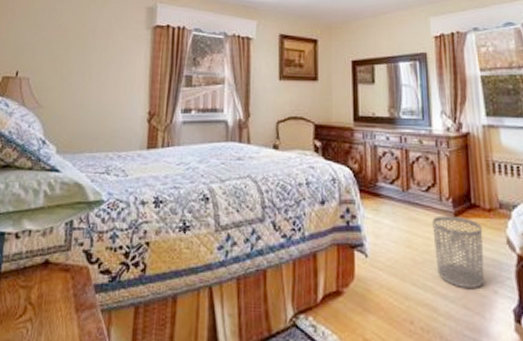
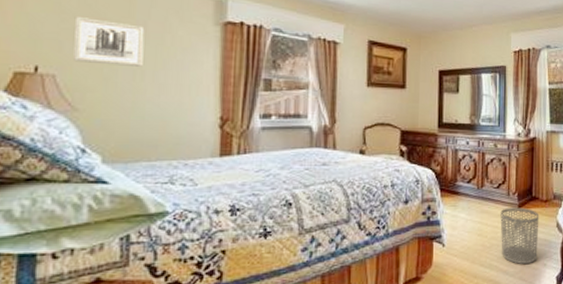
wall art: none [42,30,94,68] -> present [74,17,145,67]

